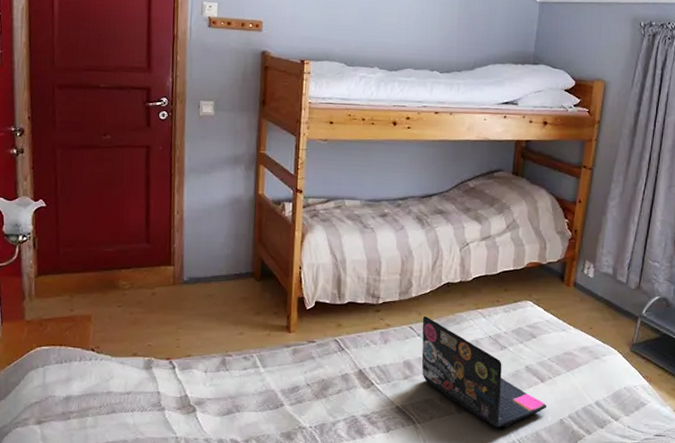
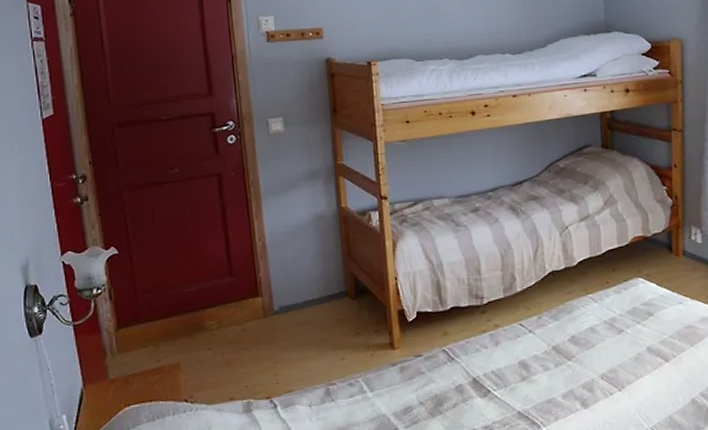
laptop: present [421,316,547,429] -> none [531,310,676,420]

